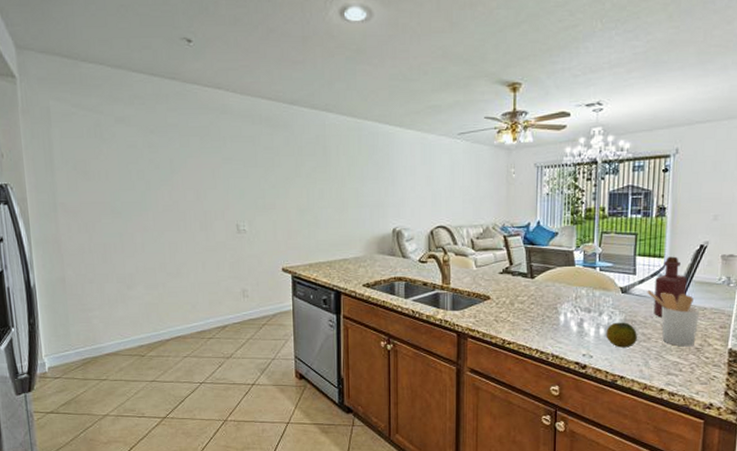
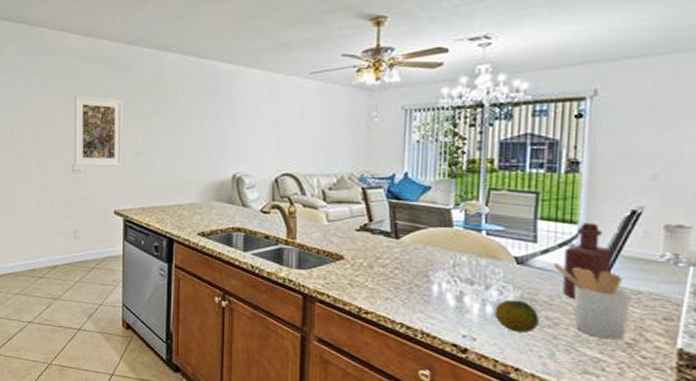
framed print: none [235,155,287,227] -> present [74,95,122,167]

